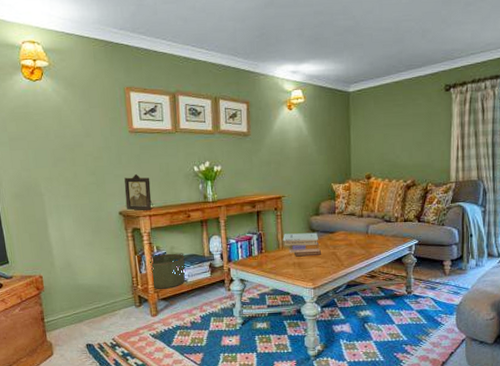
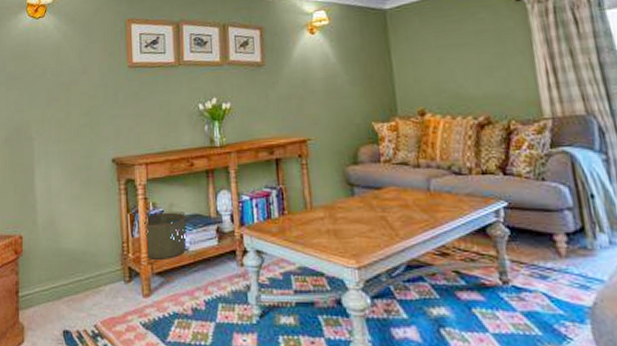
photo frame: present [124,173,155,211] -> none [119,113,152,158]
books: present [282,232,321,257] -> none [310,188,365,222]

